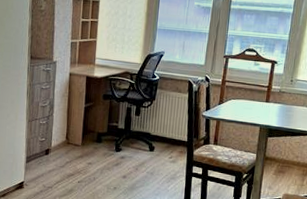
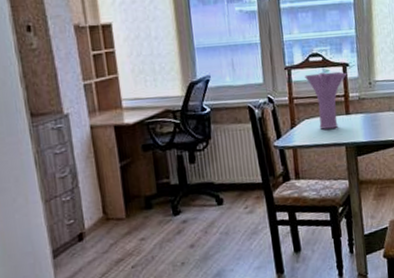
vase: none [238,64,274,111] -> present [305,71,347,130]

